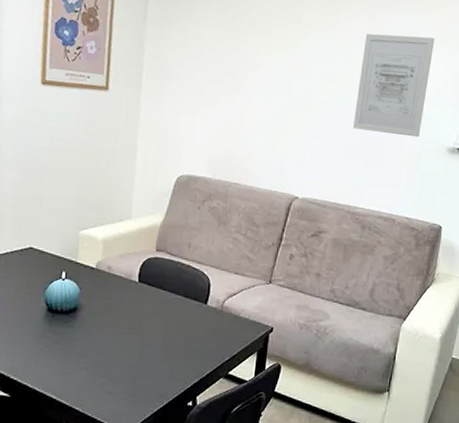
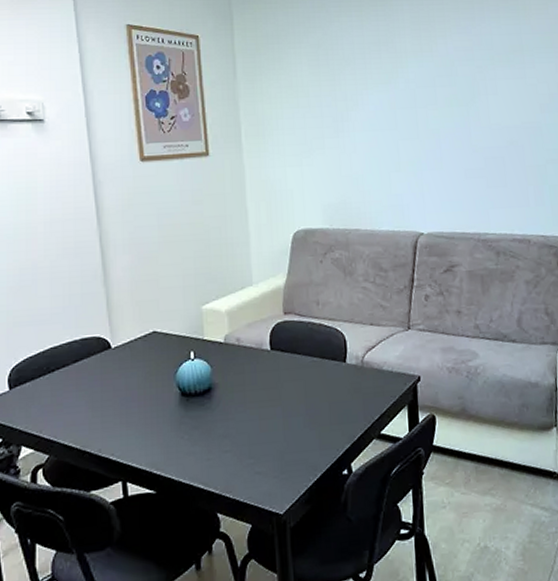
wall art: present [352,33,435,138] -> none [465,42,541,151]

